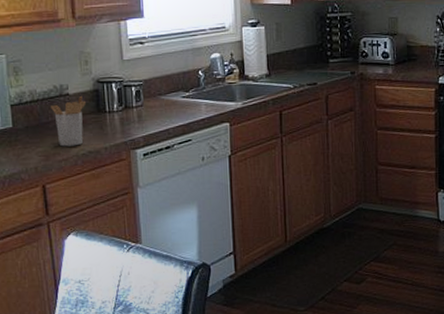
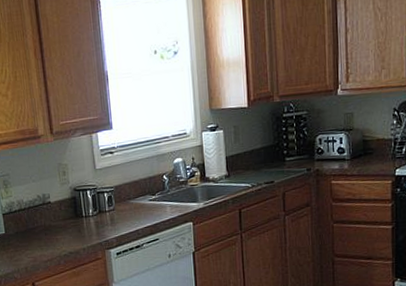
utensil holder: present [51,96,87,147] -> none [36,204,66,249]

